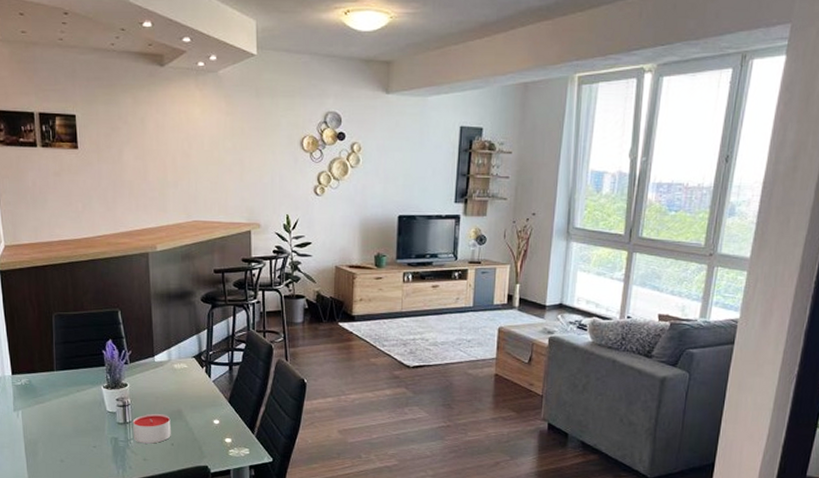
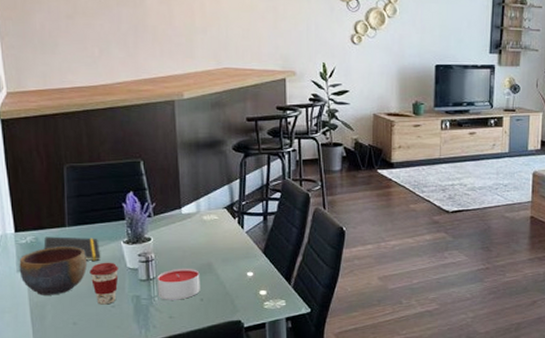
bowl: none [15,389,72,434] -> present [19,247,87,295]
notepad: none [36,379,83,403] -> present [43,236,100,261]
coffee cup: none [74,405,99,445] -> present [89,262,119,305]

